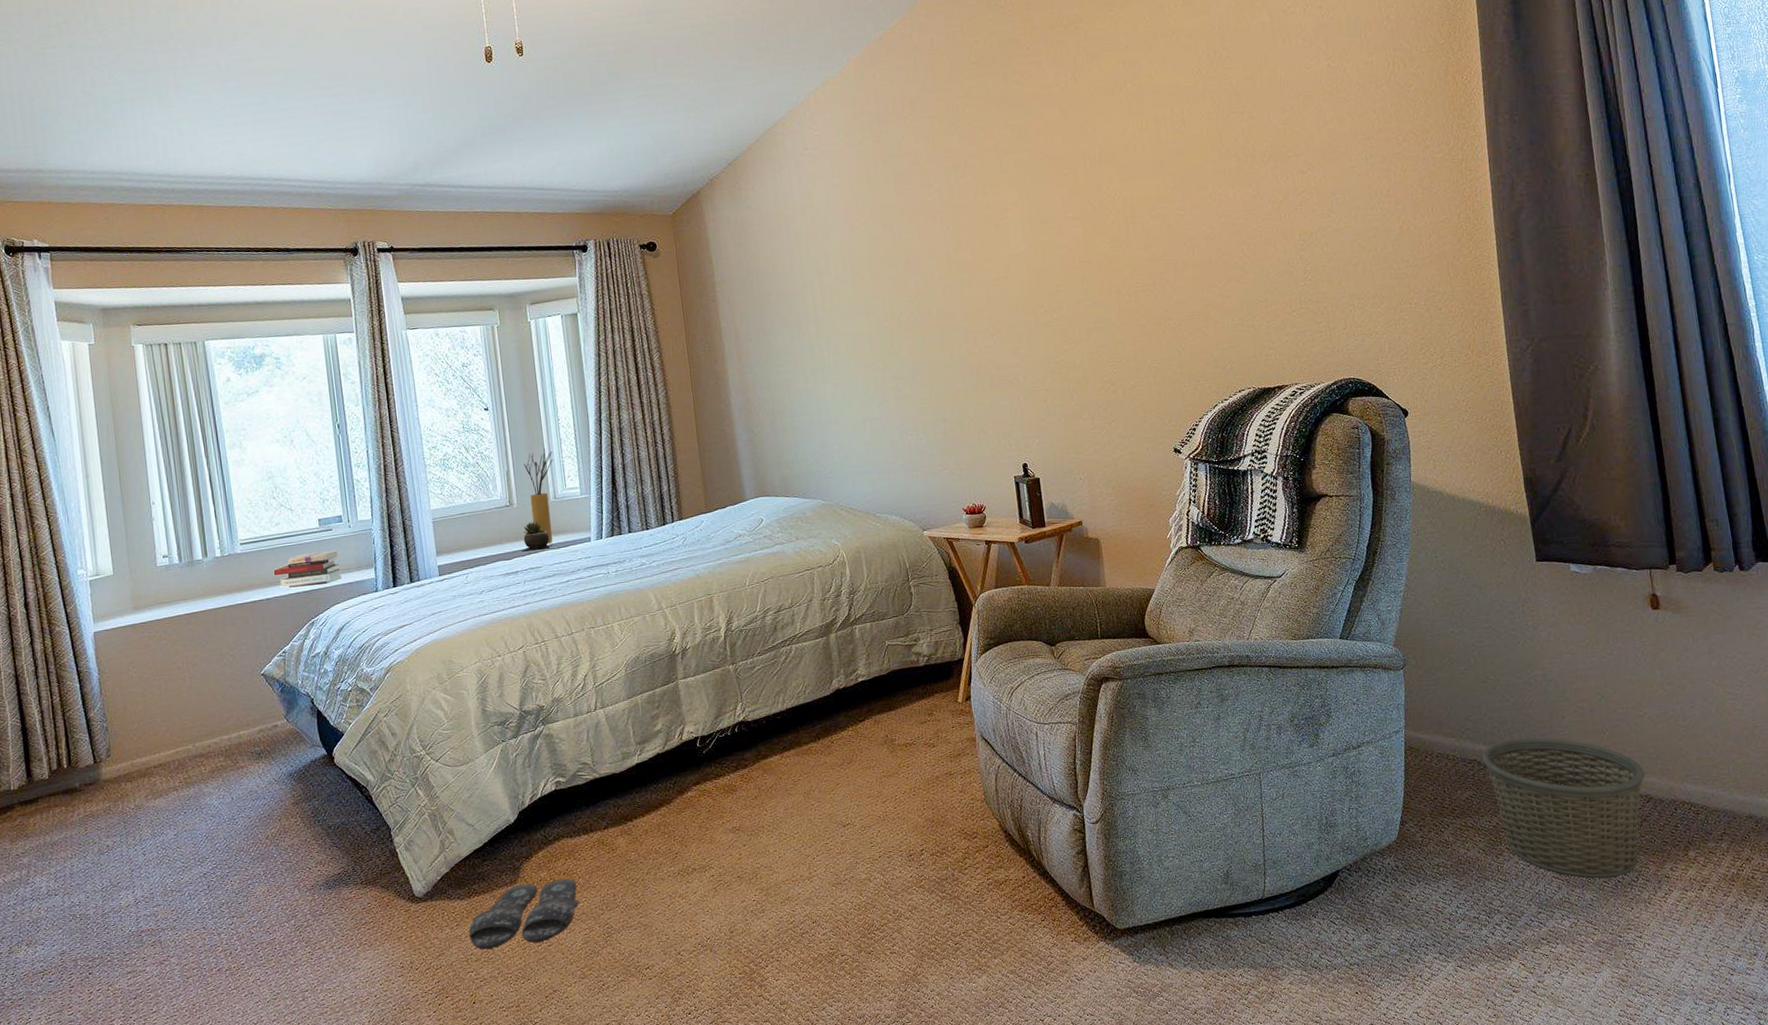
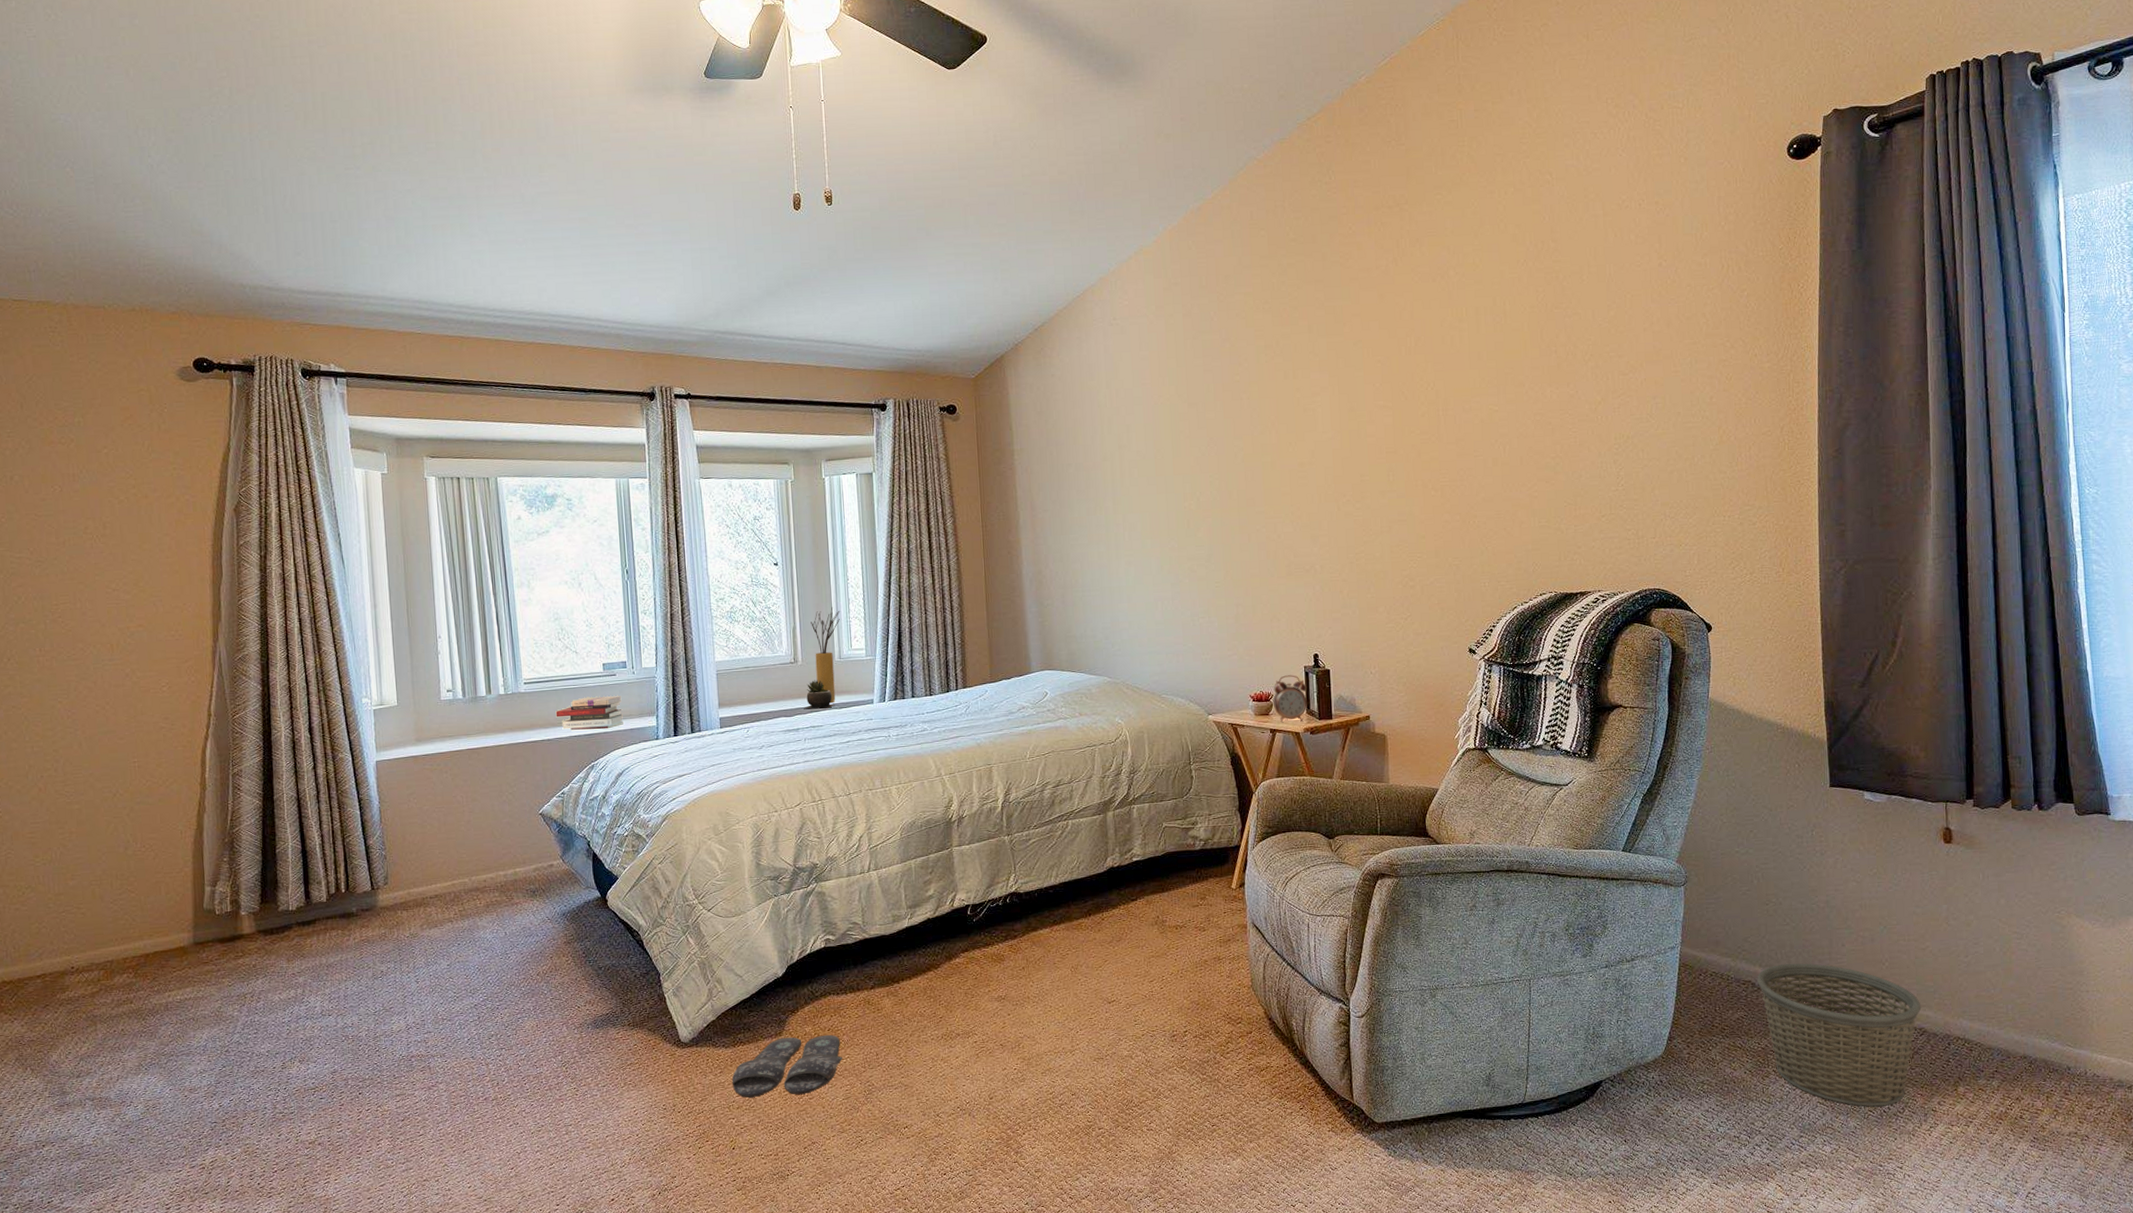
alarm clock: none [985,485,1020,533] -> present [1272,675,1307,722]

